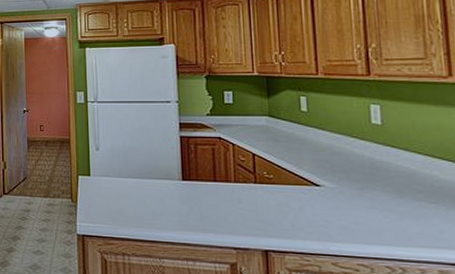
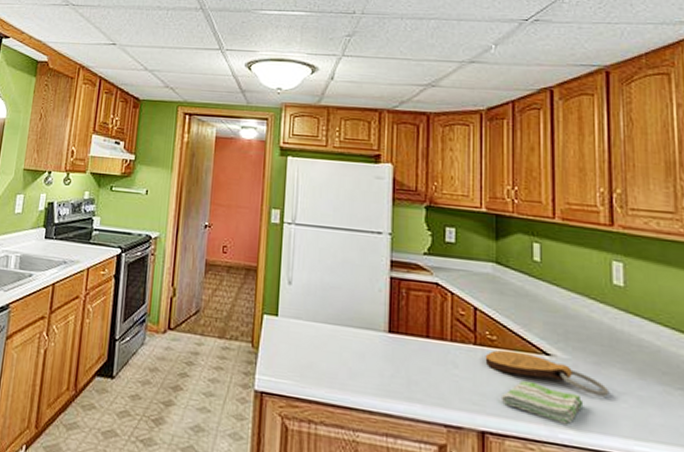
cutting board: none [264,185,372,215] -> present [485,349,610,397]
dish towel: none [279,207,351,240] -> present [501,380,584,425]

